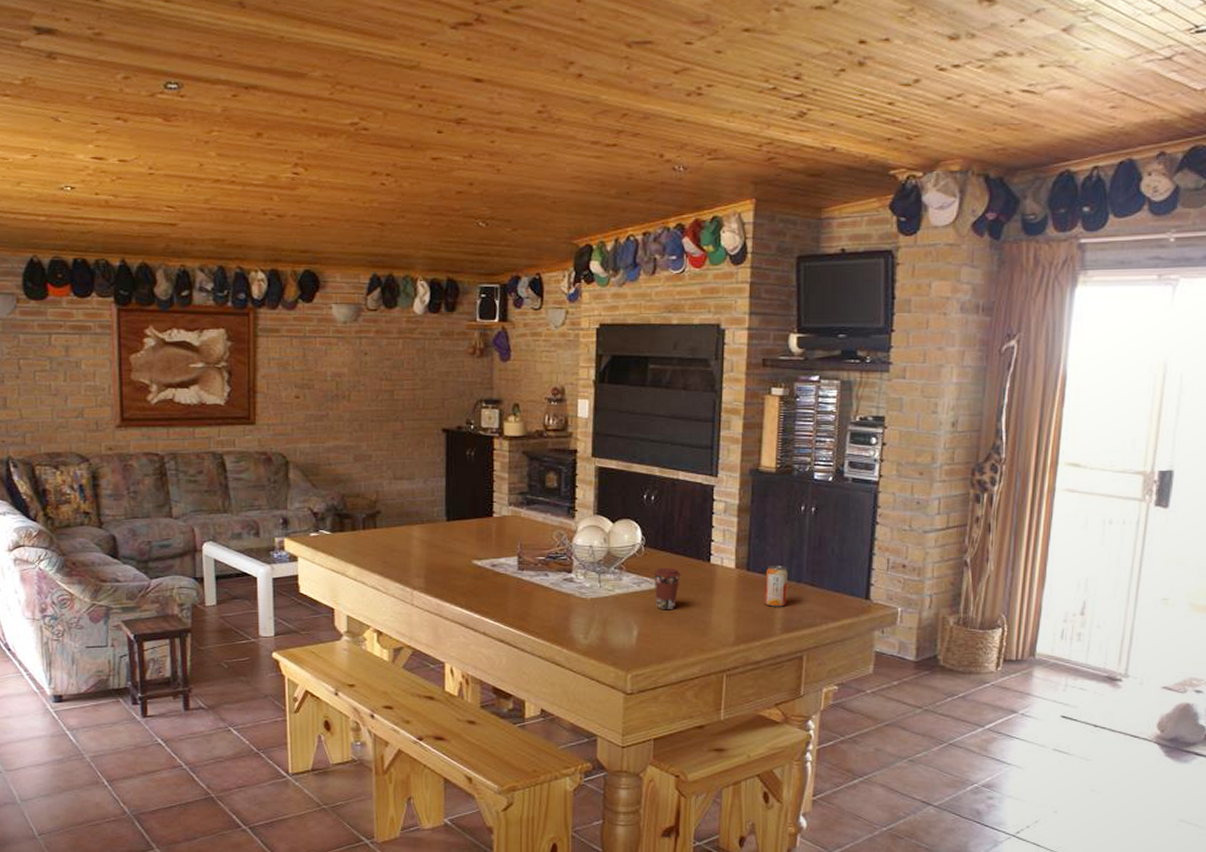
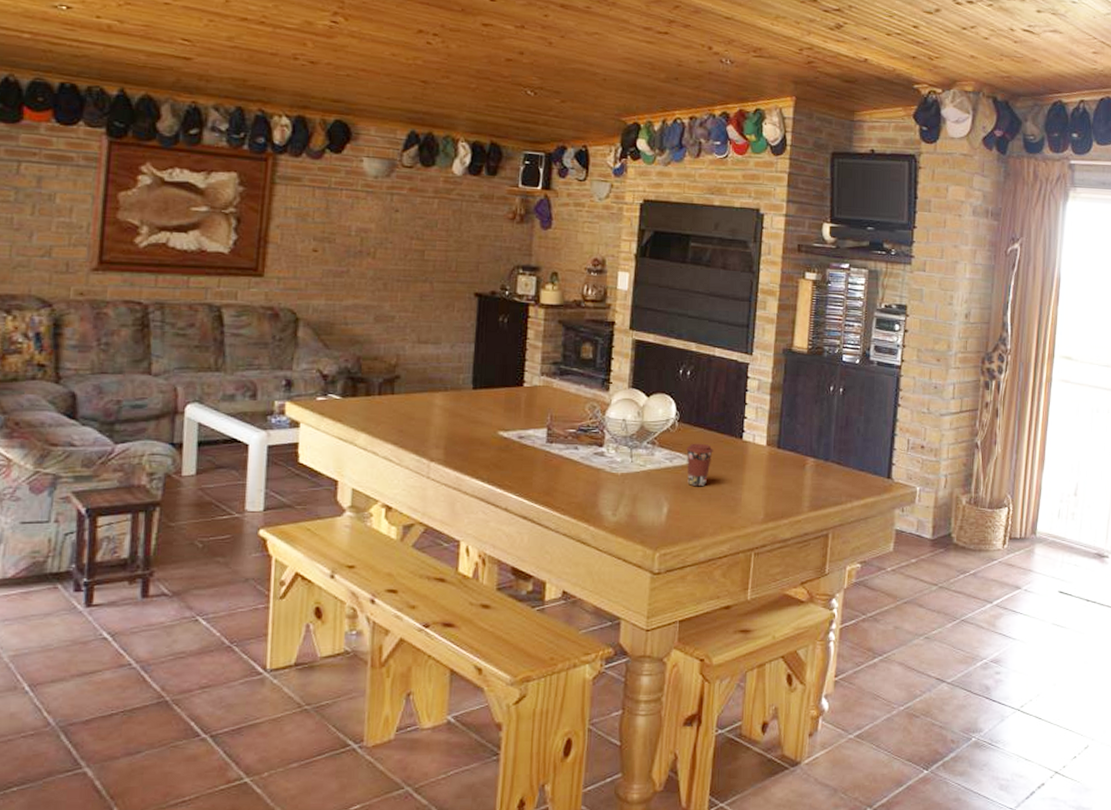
beverage can: present [764,566,788,607] -> none [793,444,816,485]

